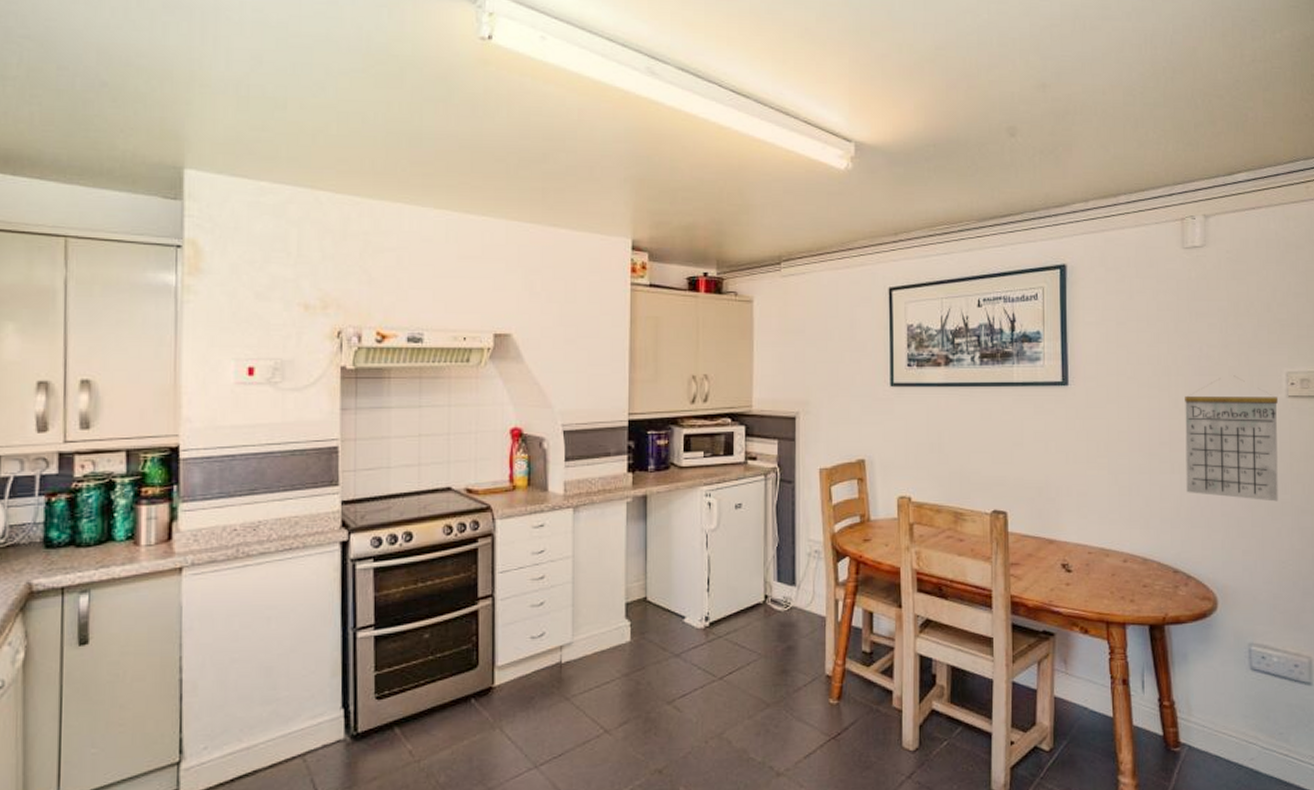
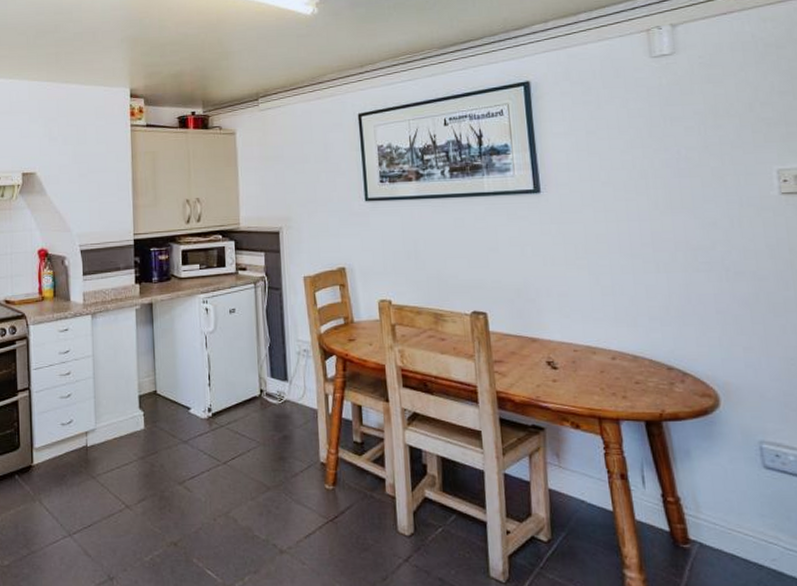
calendar: present [1185,375,1278,502] -> none [665,175,780,298]

